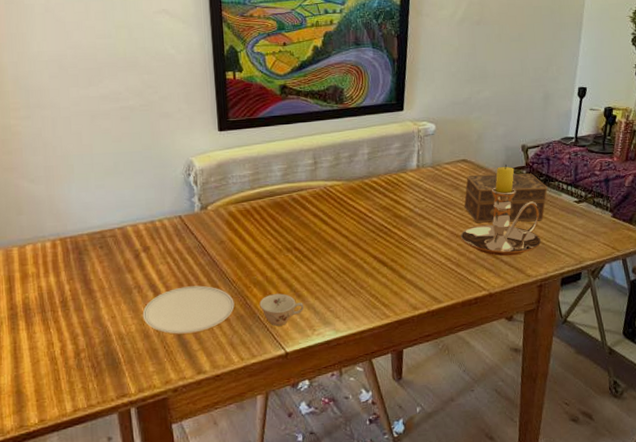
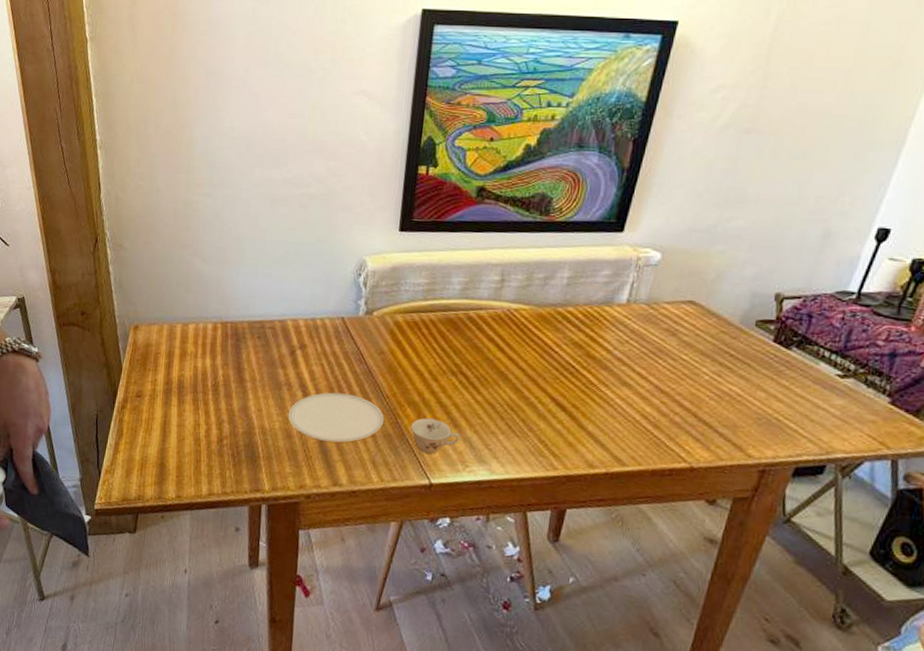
candlestick: present [460,165,541,257] -> none [666,315,783,429]
decorative box: present [464,173,548,223] -> none [678,320,801,392]

